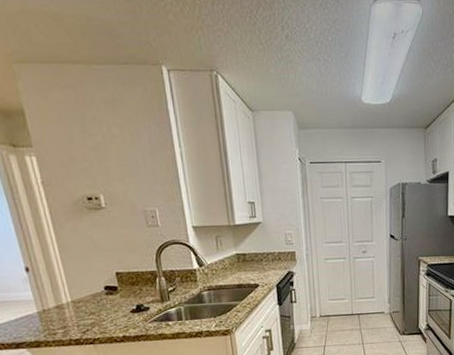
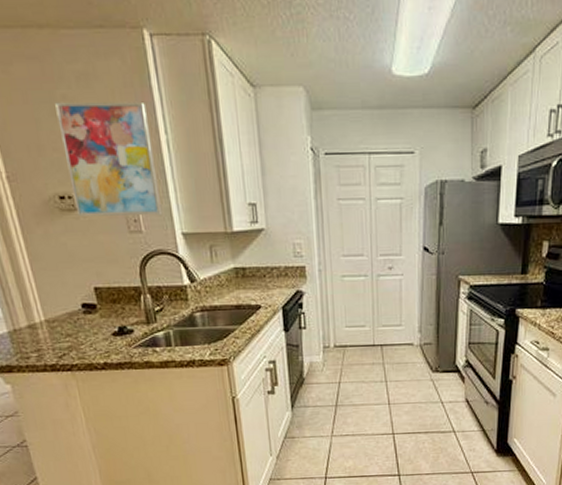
wall art: none [86,121,176,214] -> present [55,101,163,217]

